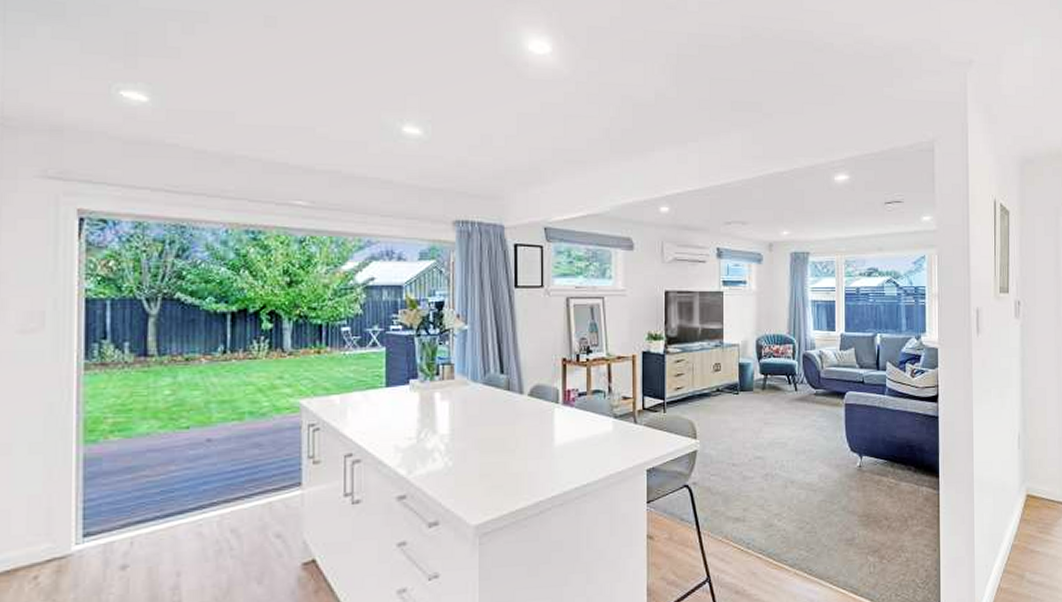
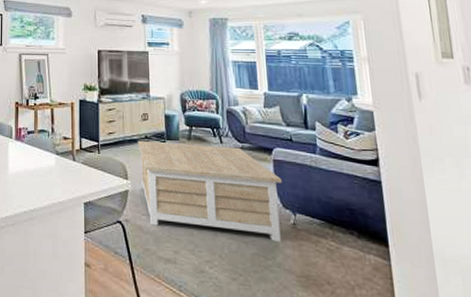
coffee table: none [707,394,852,486] -> present [137,140,282,242]

